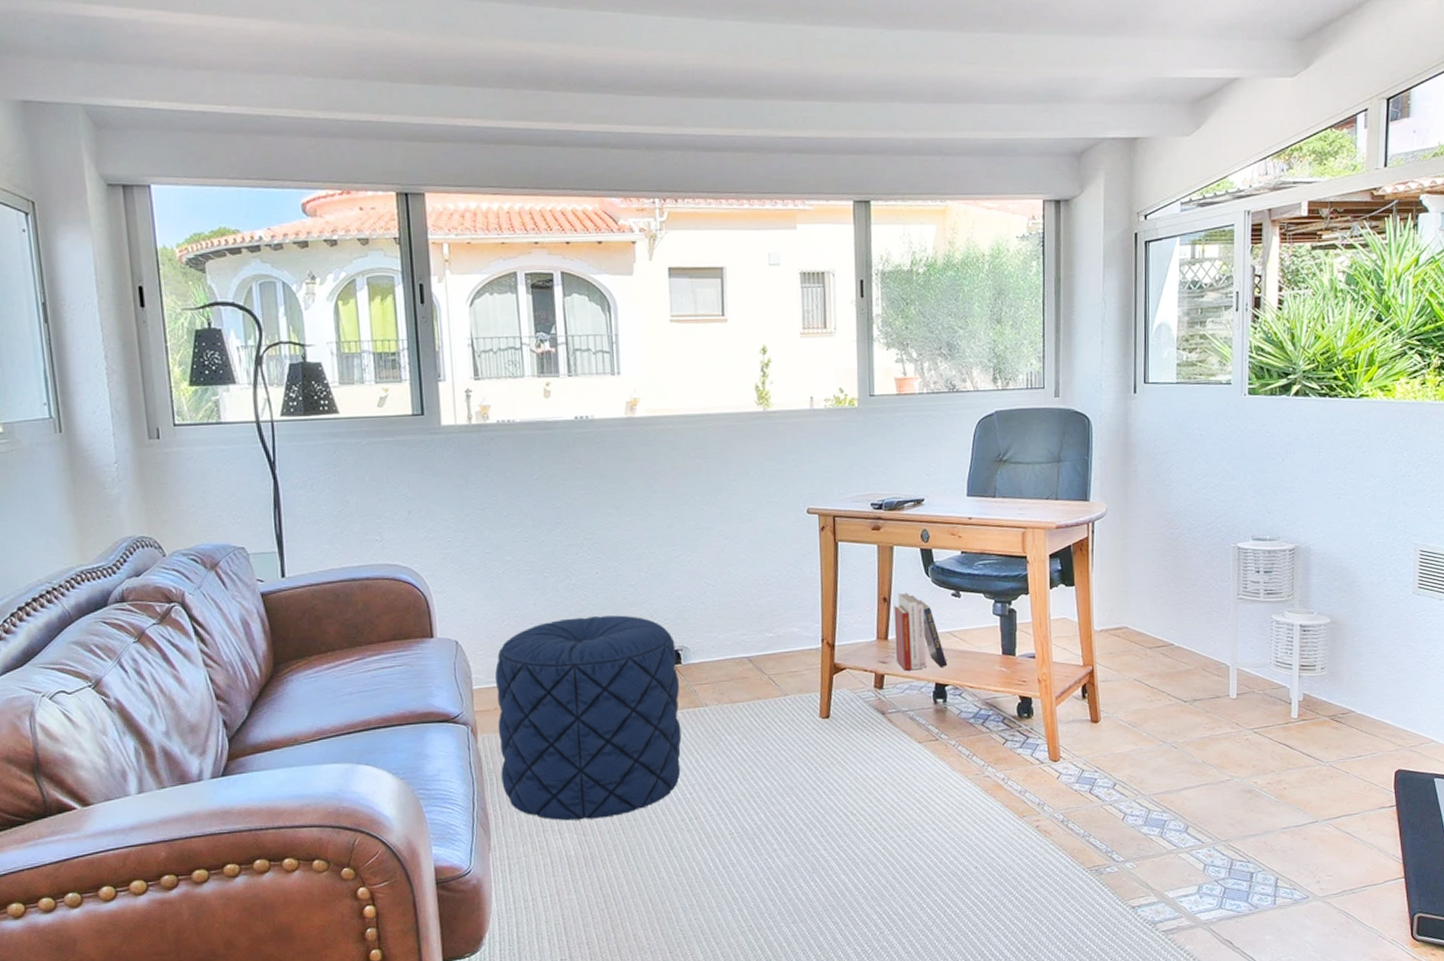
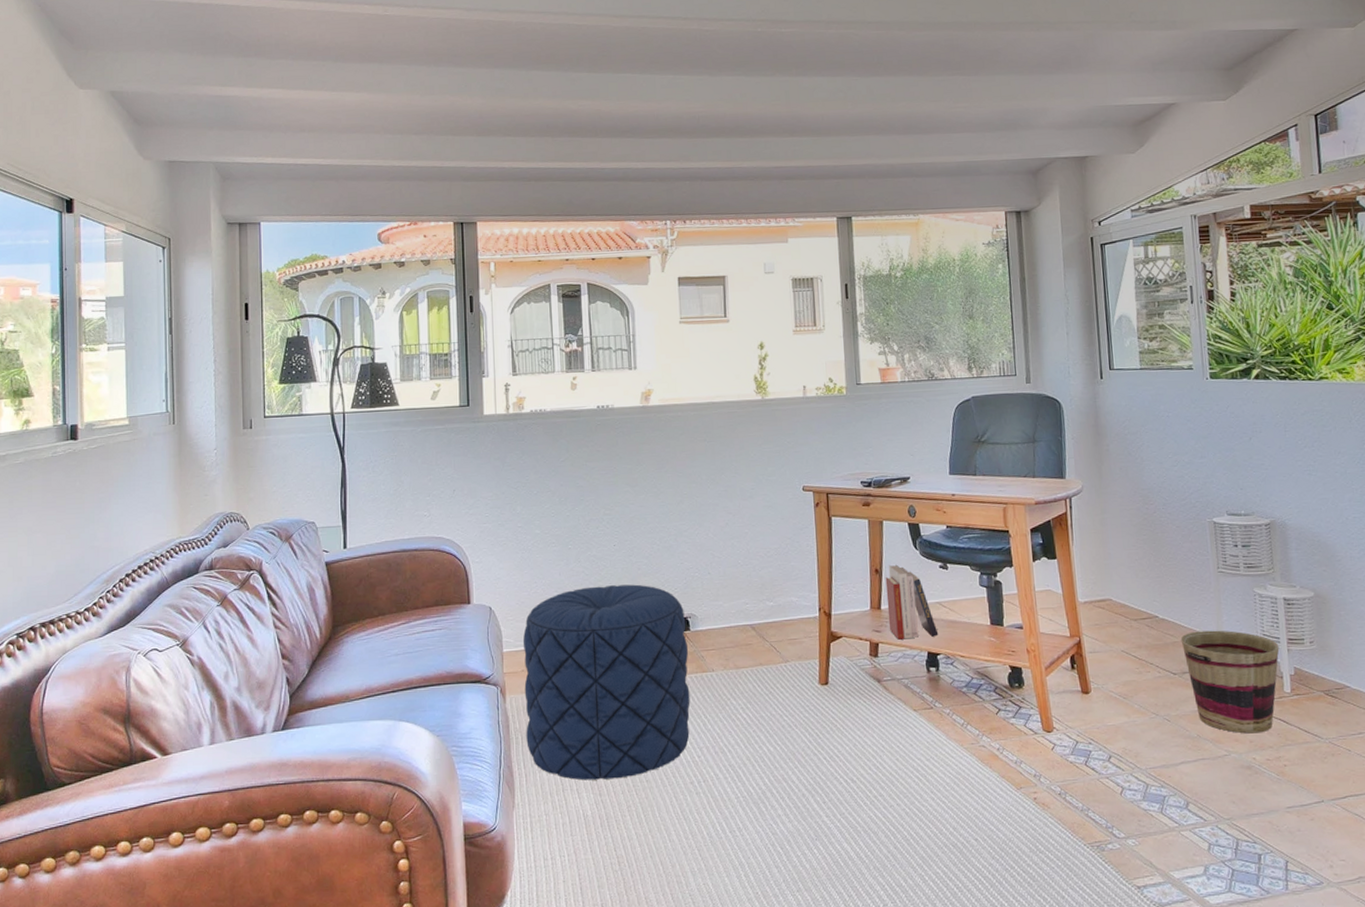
basket: none [1194,657,1291,759] -> present [1180,630,1280,734]

